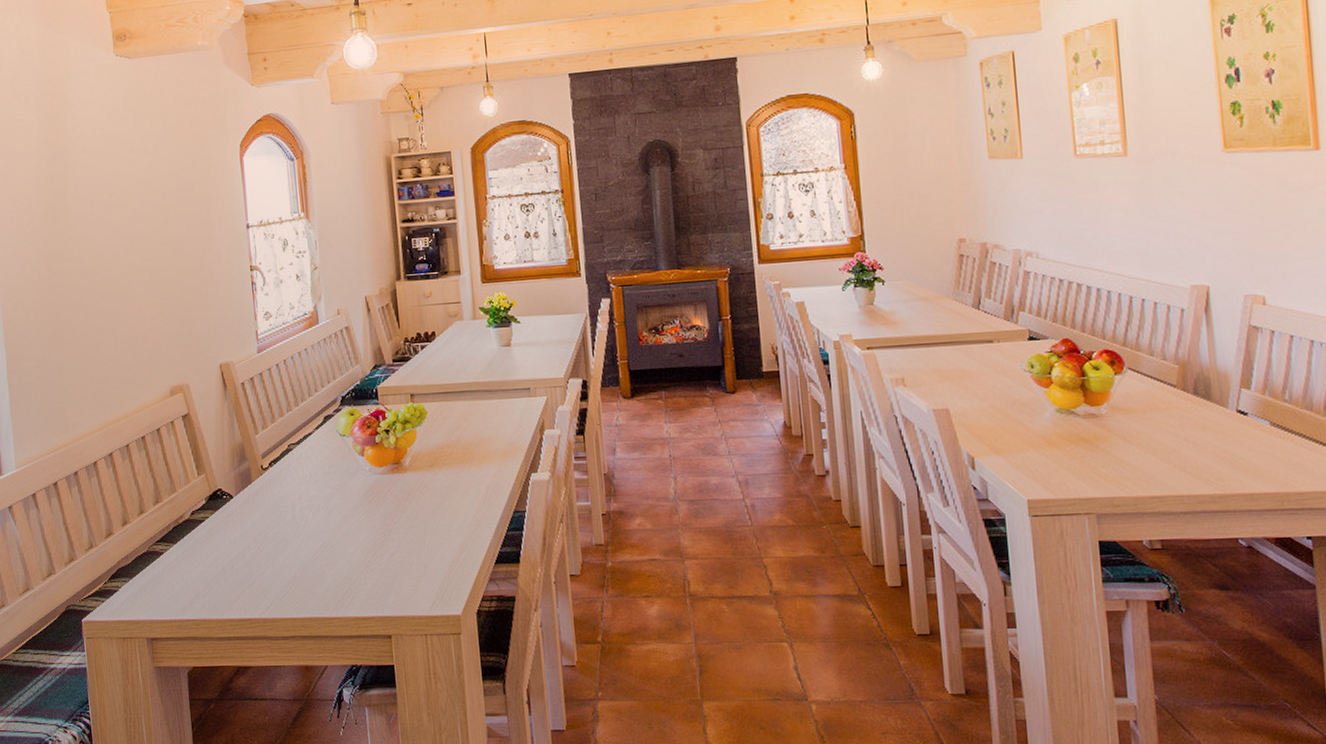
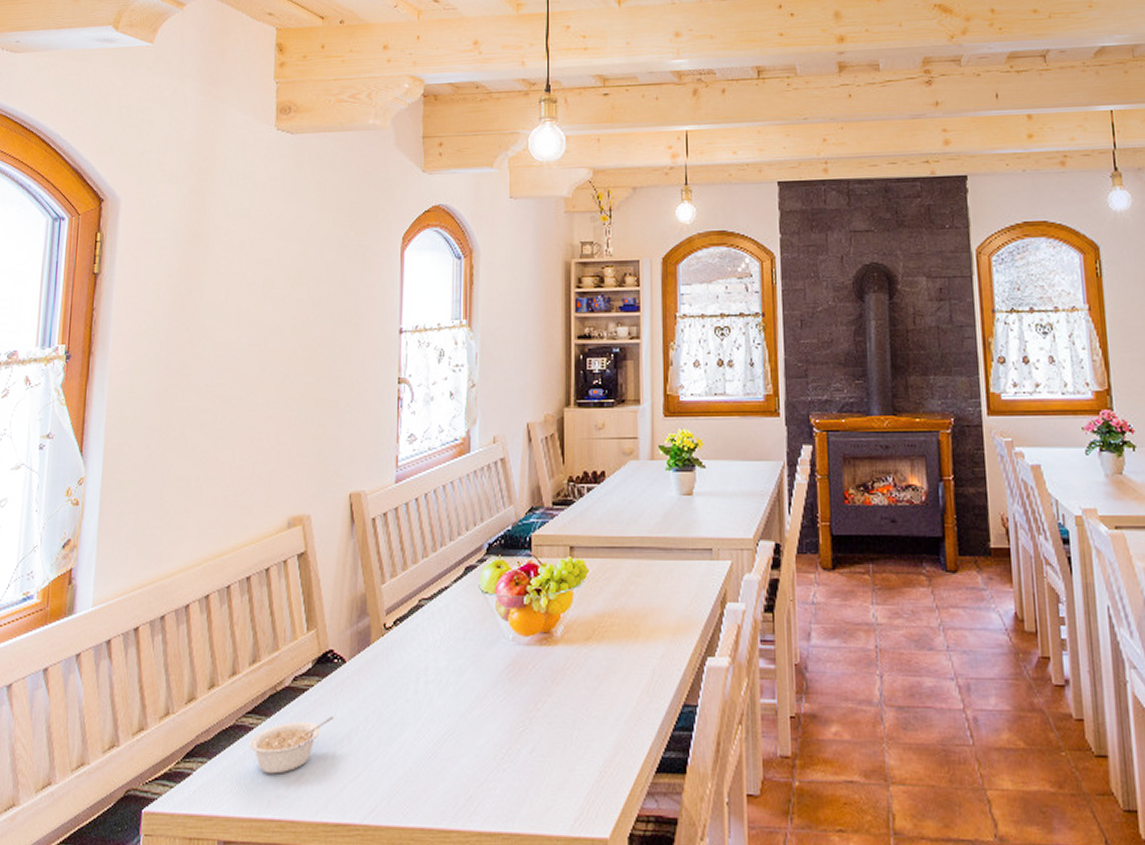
legume: none [162,539,229,586] -> present [250,716,334,774]

